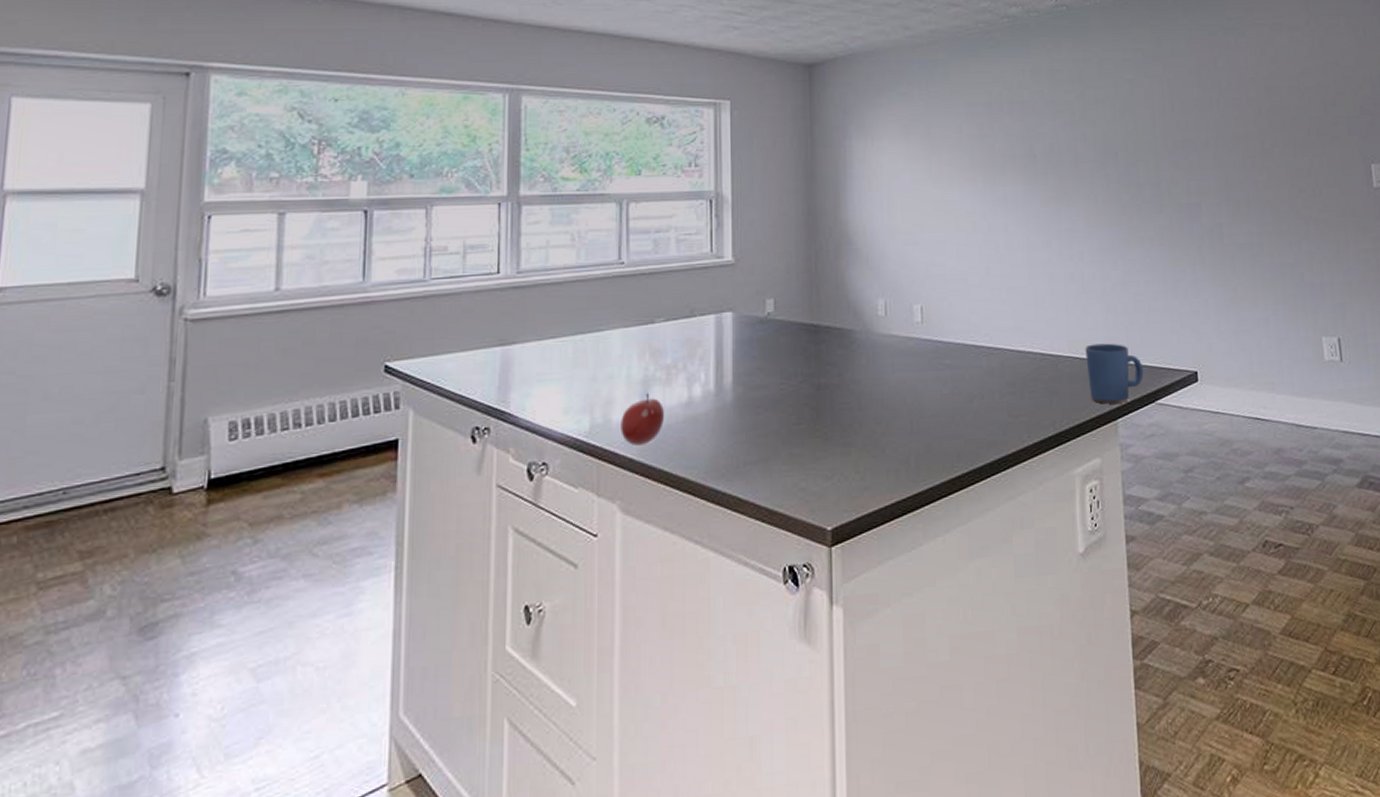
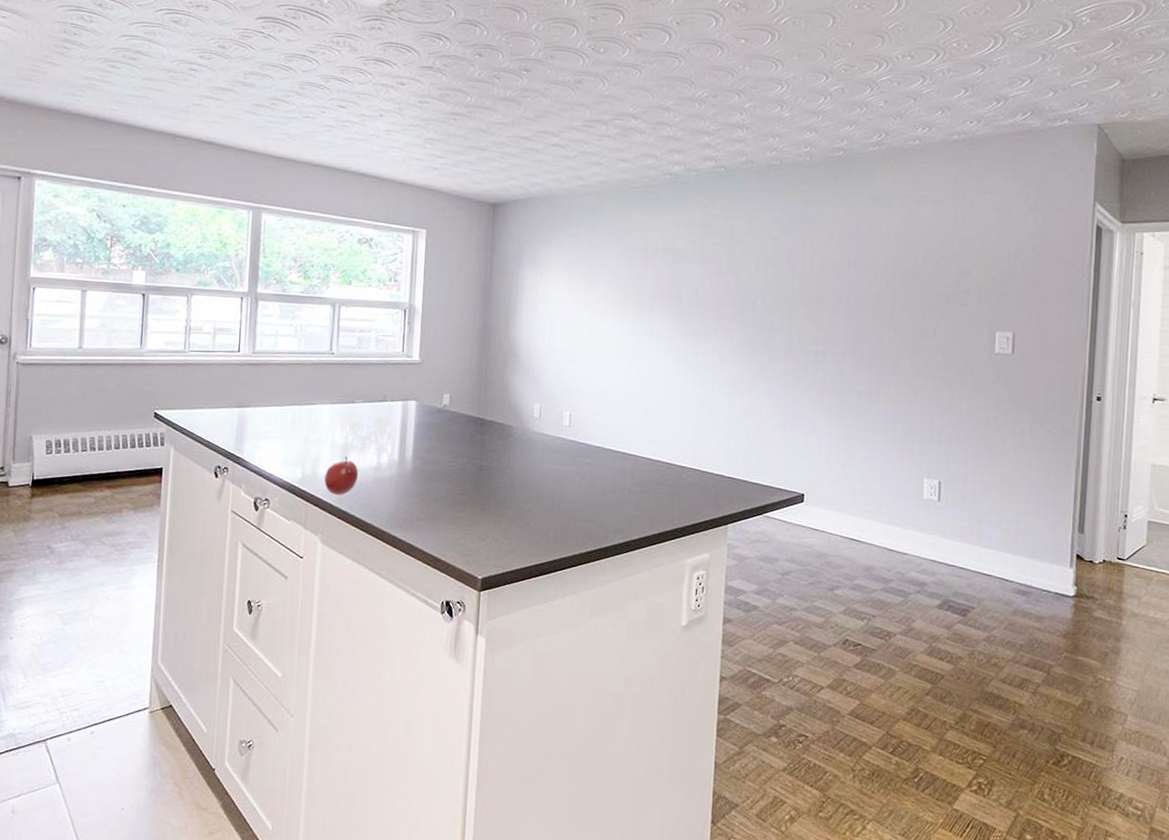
mug: present [1085,343,1144,404] -> none [706,460,756,512]

